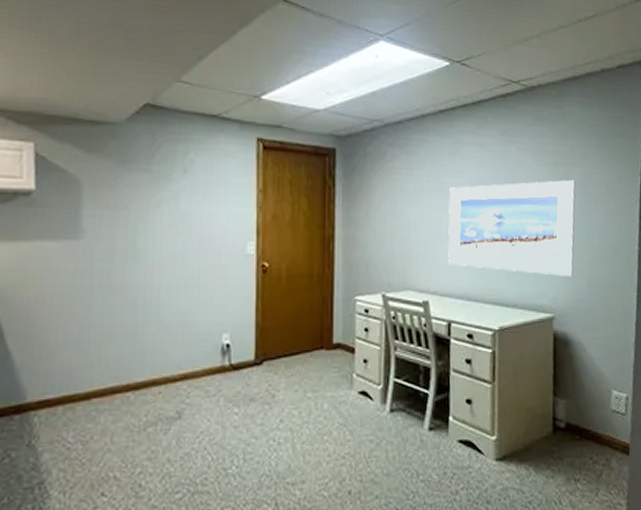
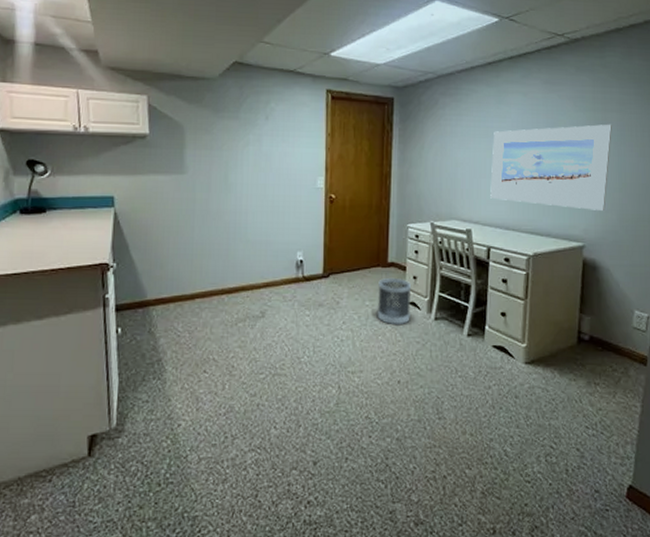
wastebasket: none [321,362,362,422] -> present [377,277,412,326]

